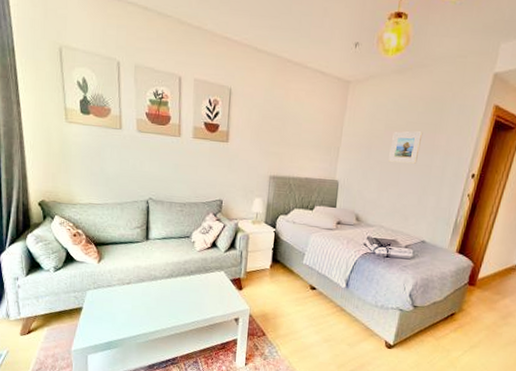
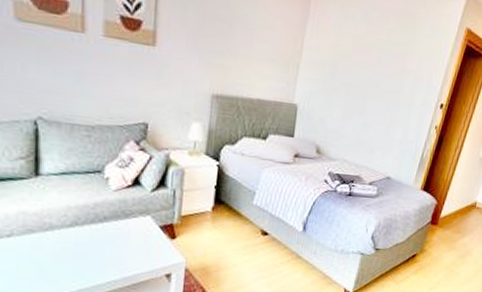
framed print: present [389,131,423,164] -> none [355,50,394,89]

